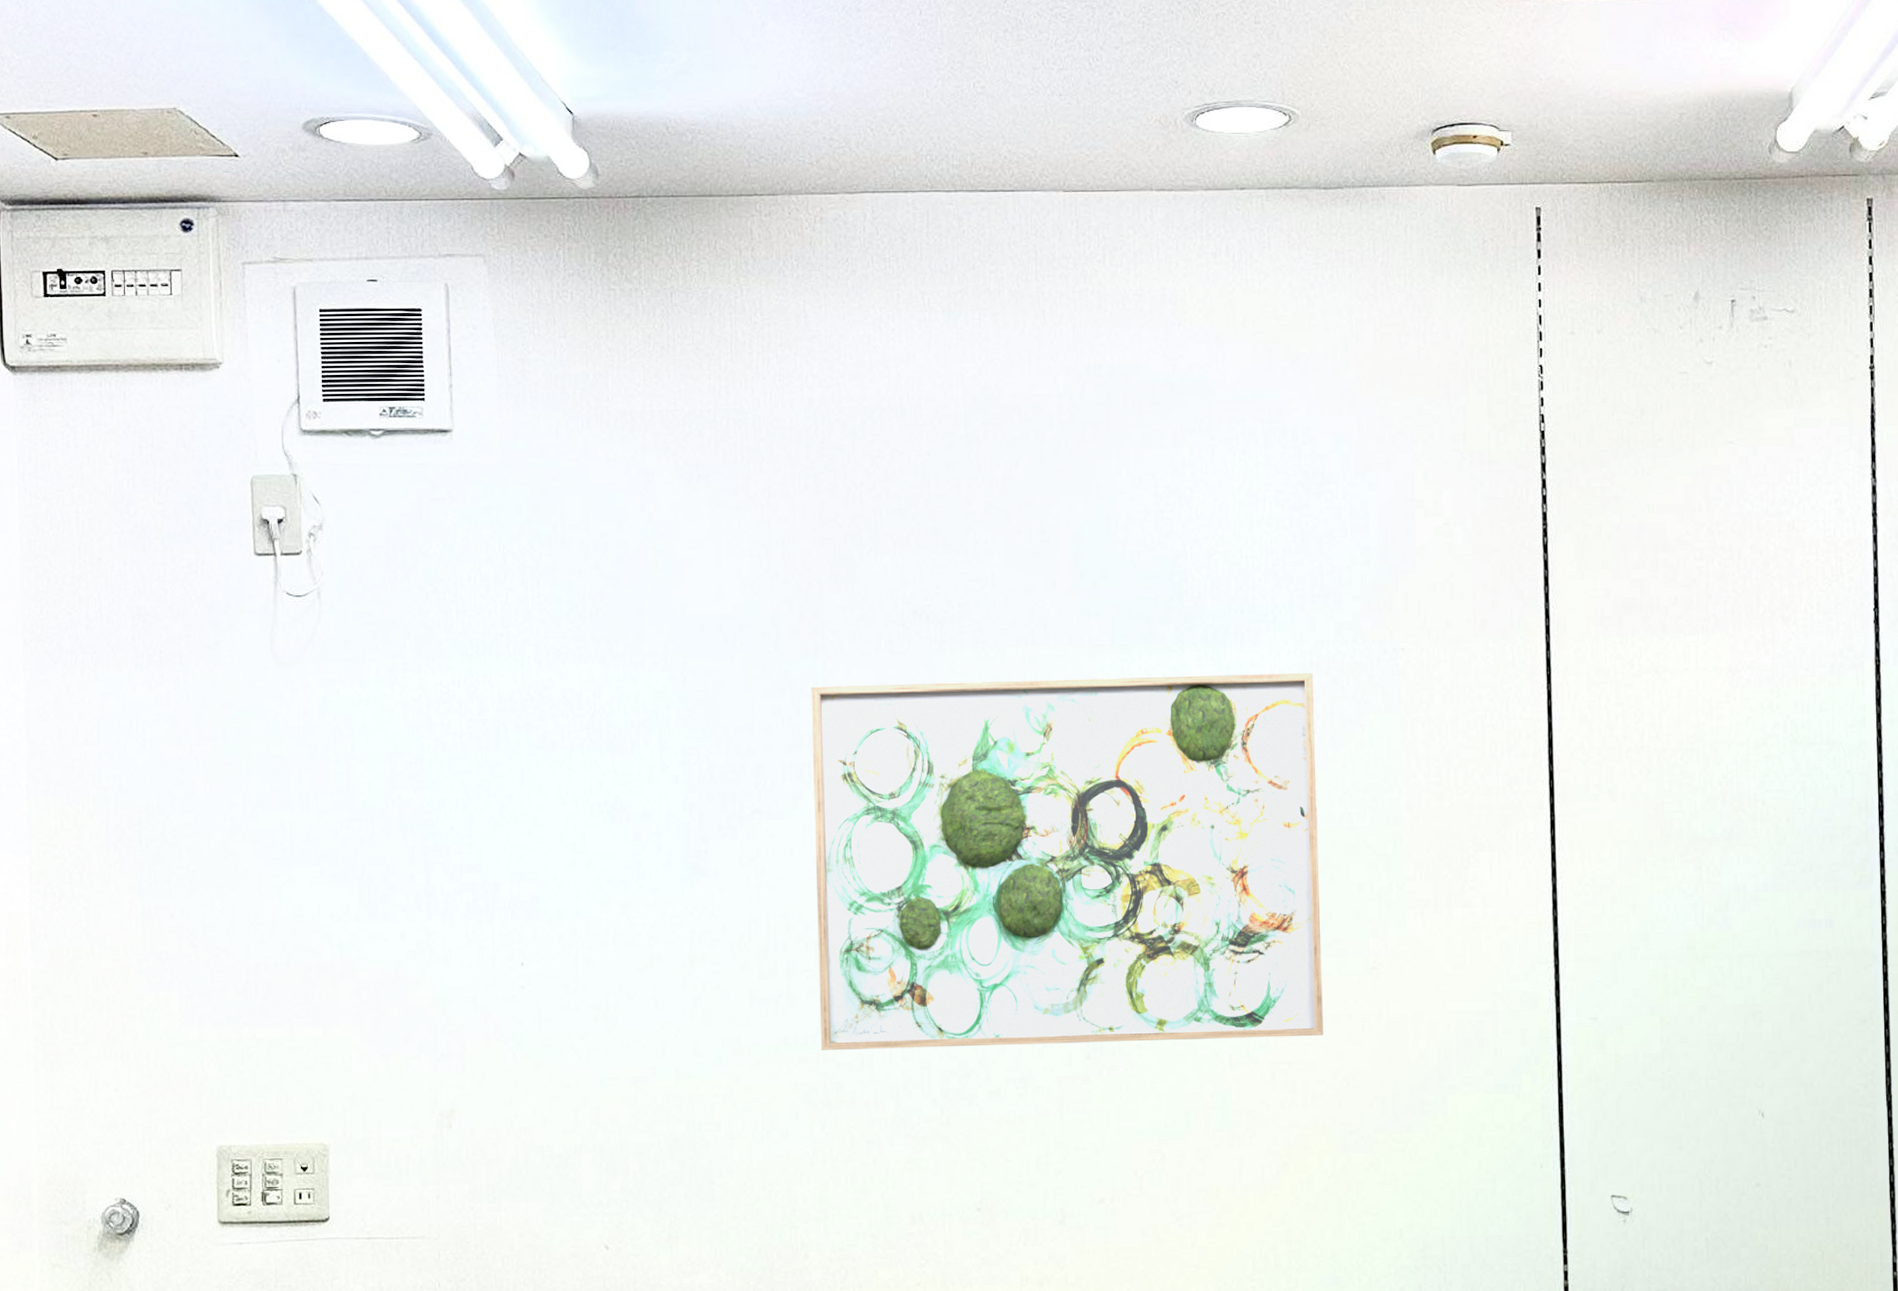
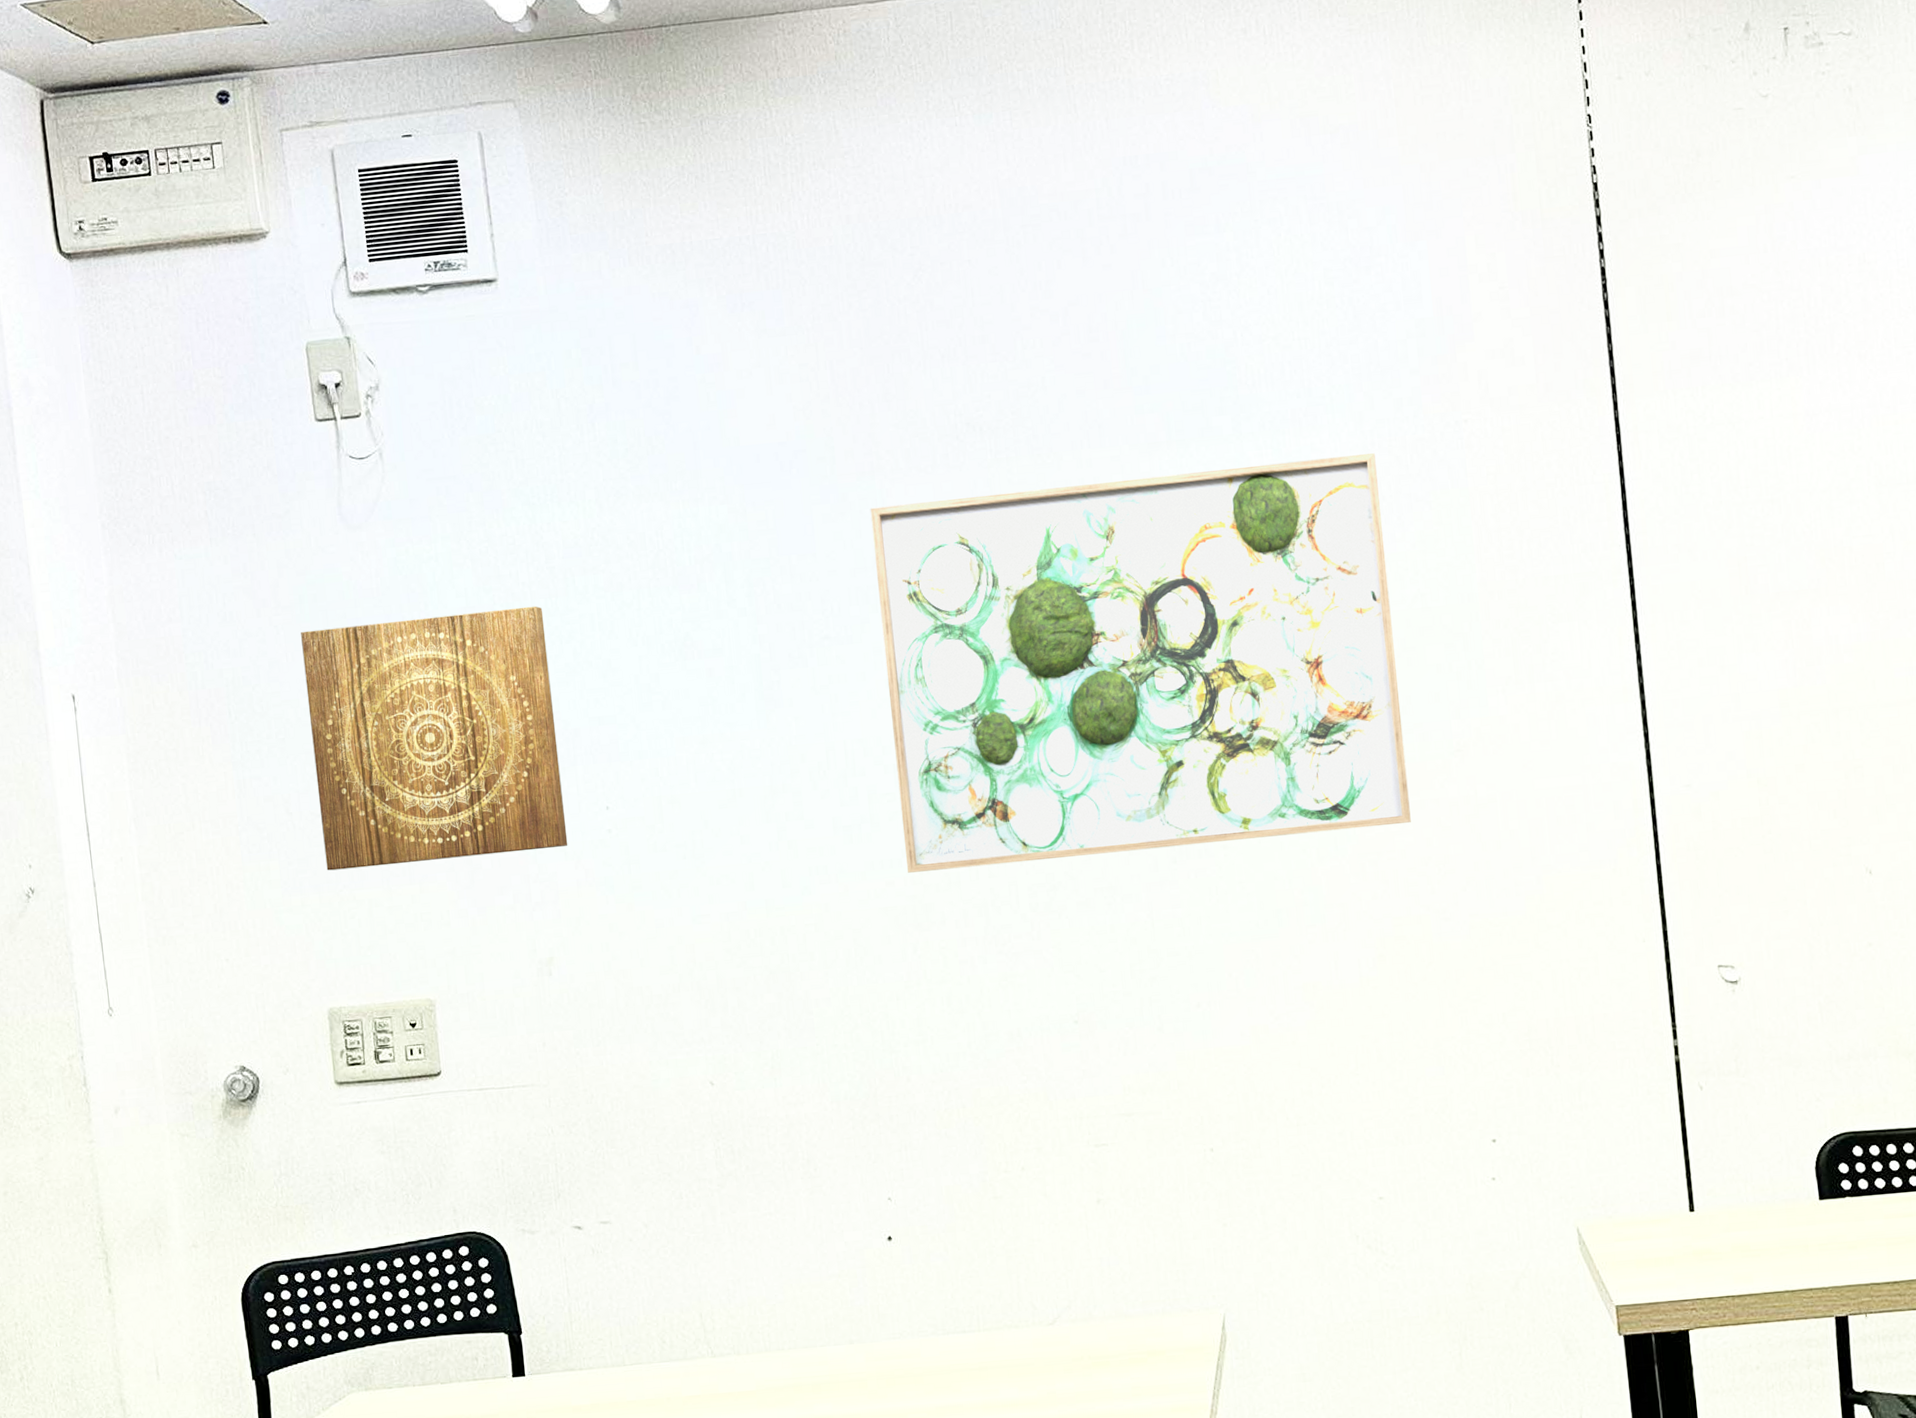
wall art: none [221,757,479,1007] -> present [301,606,568,871]

